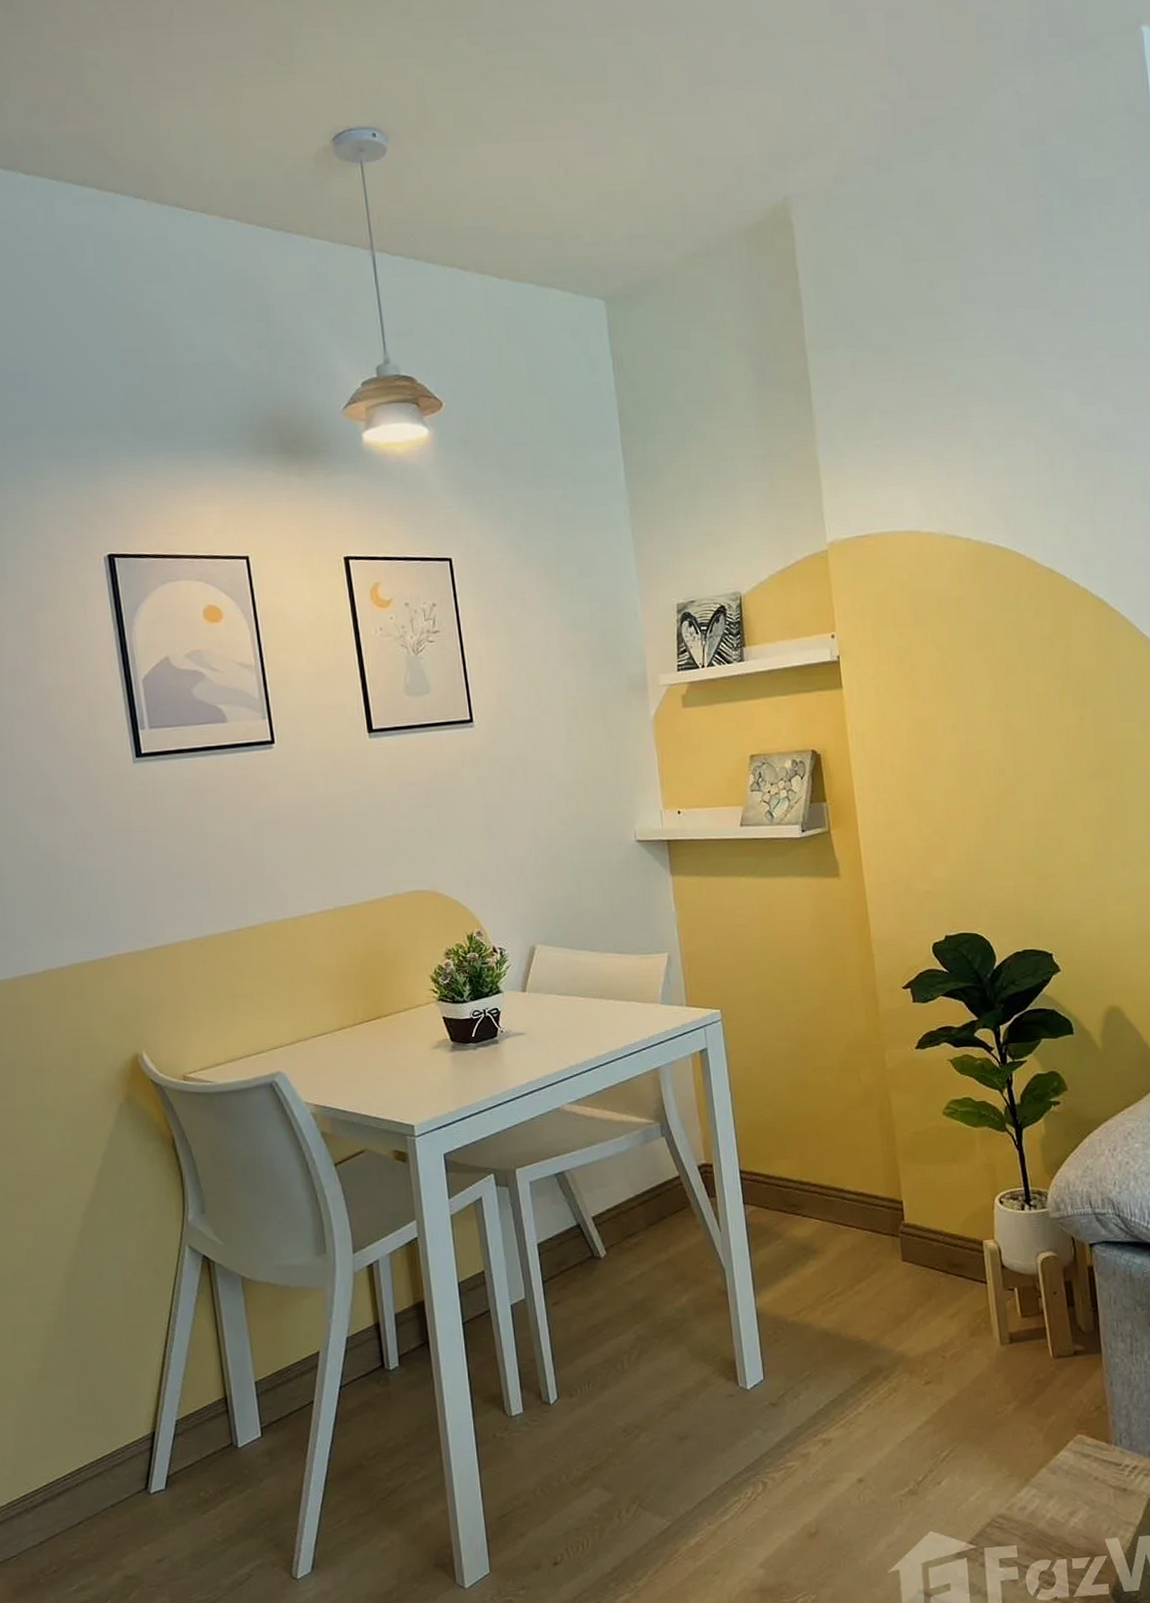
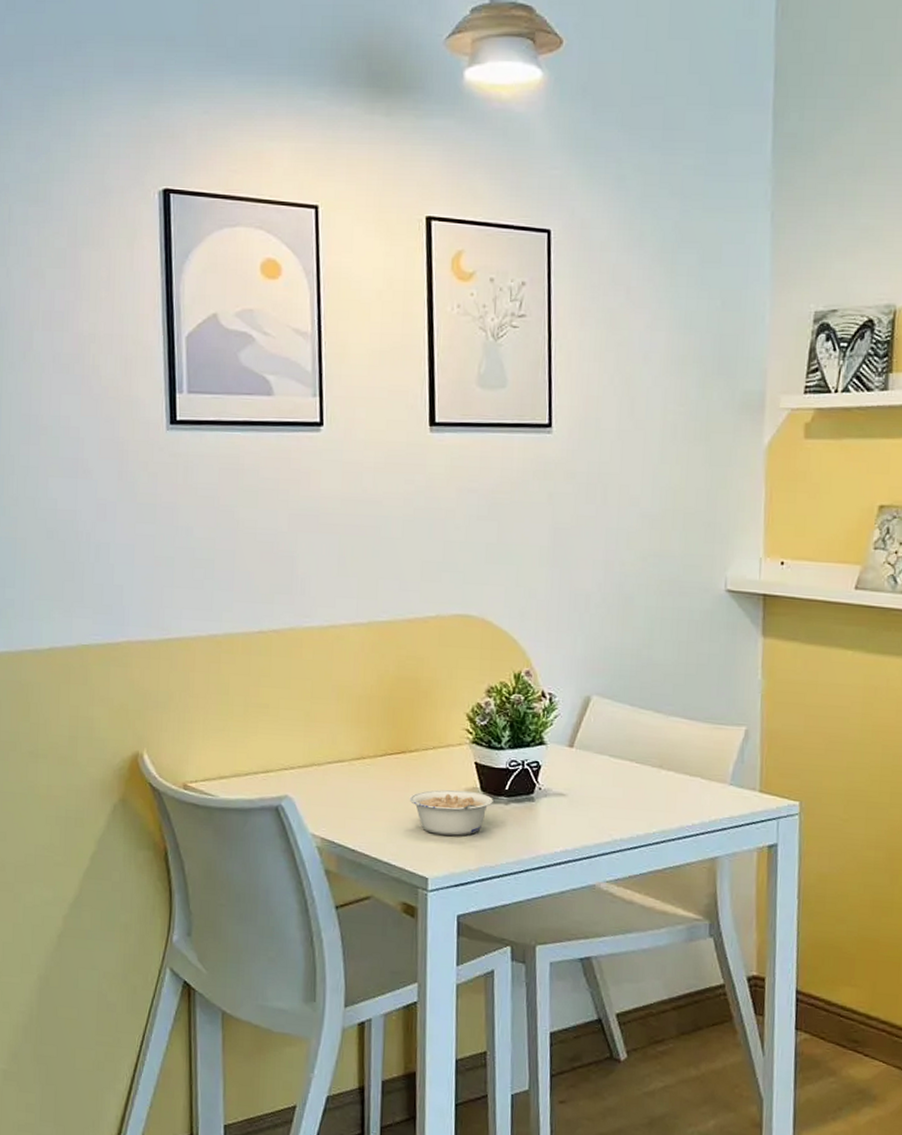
legume: none [389,1043,463,1085] -> present [409,789,493,836]

